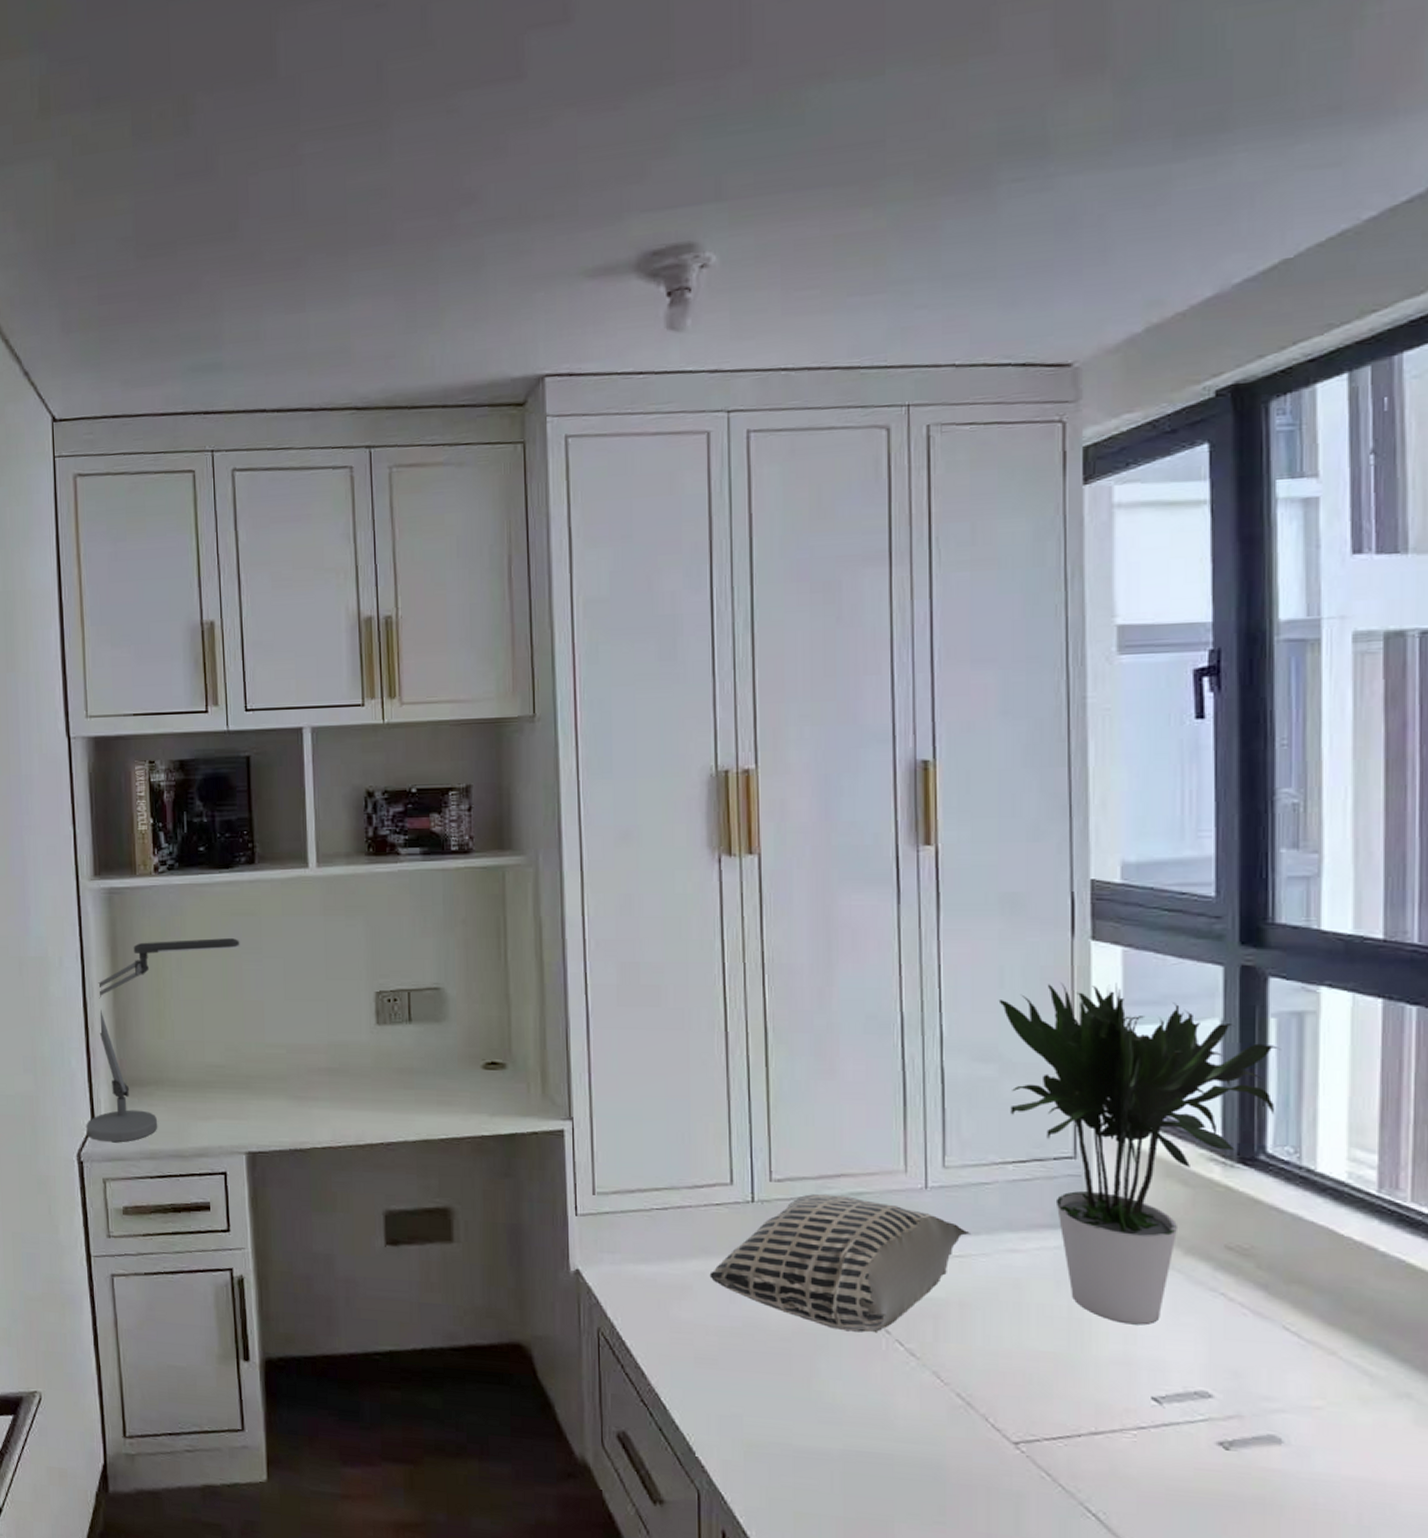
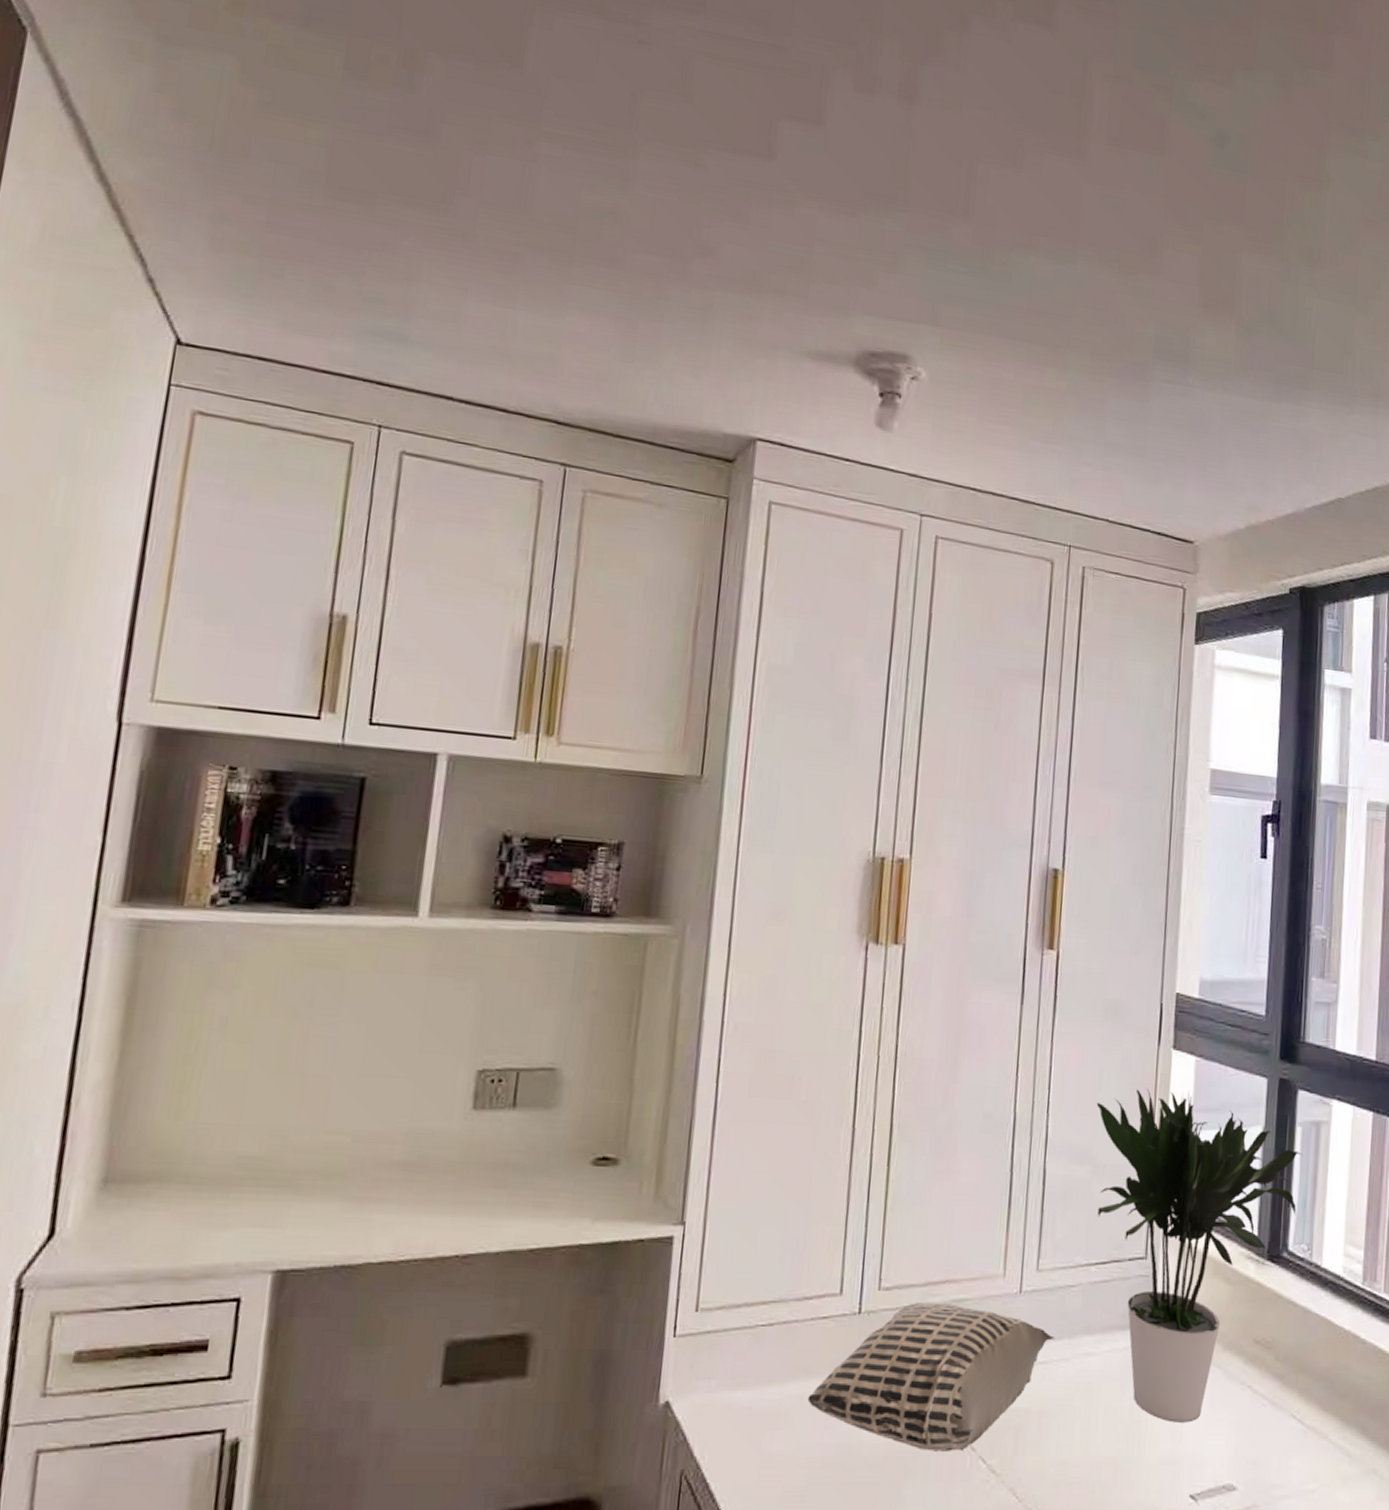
desk lamp: present [86,938,240,1143] -> none [37,992,313,1261]

